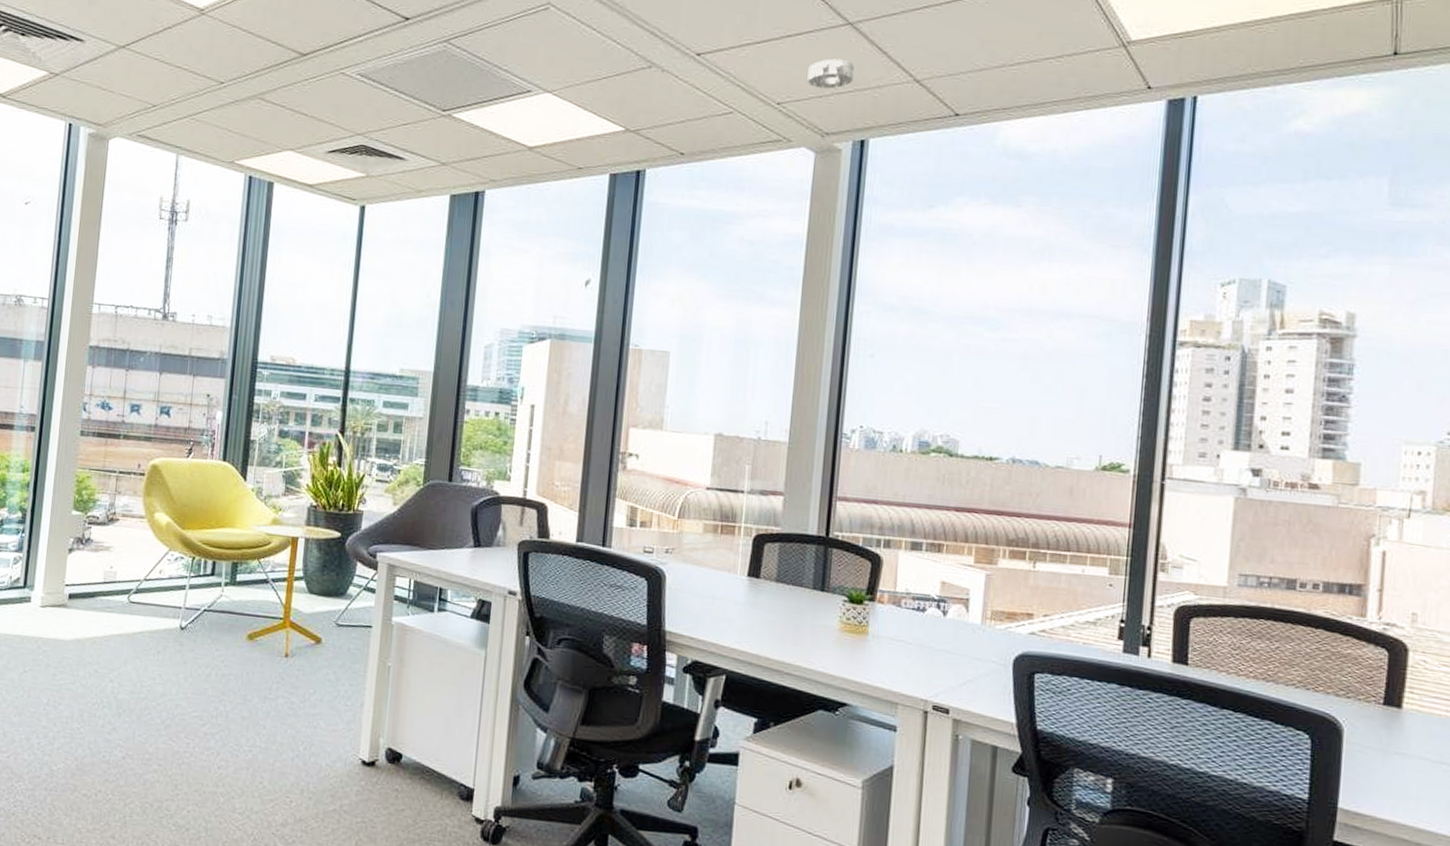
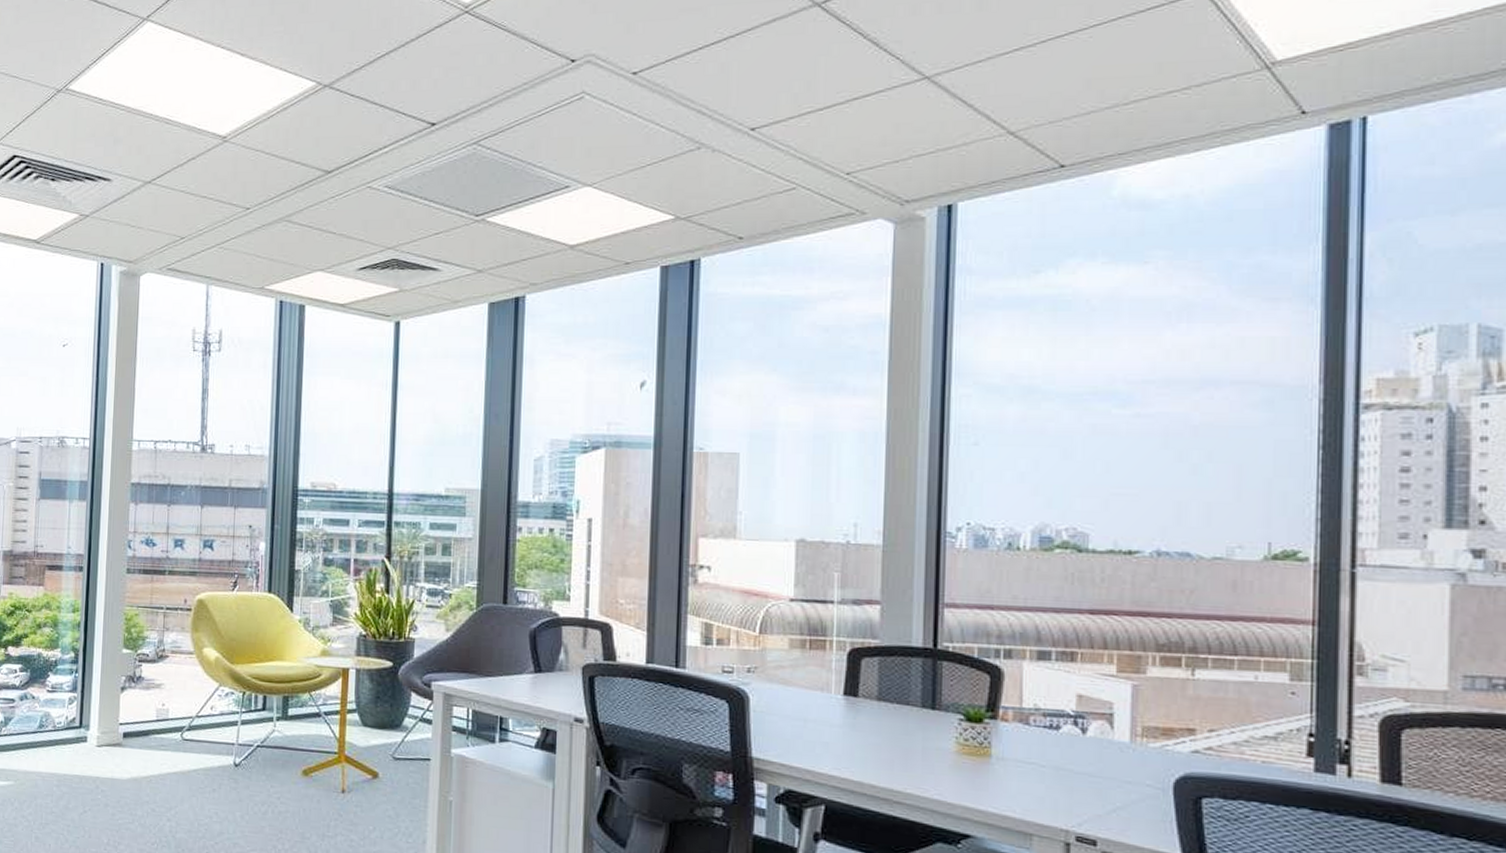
smoke detector: present [807,58,854,89] -> none [880,117,935,153]

